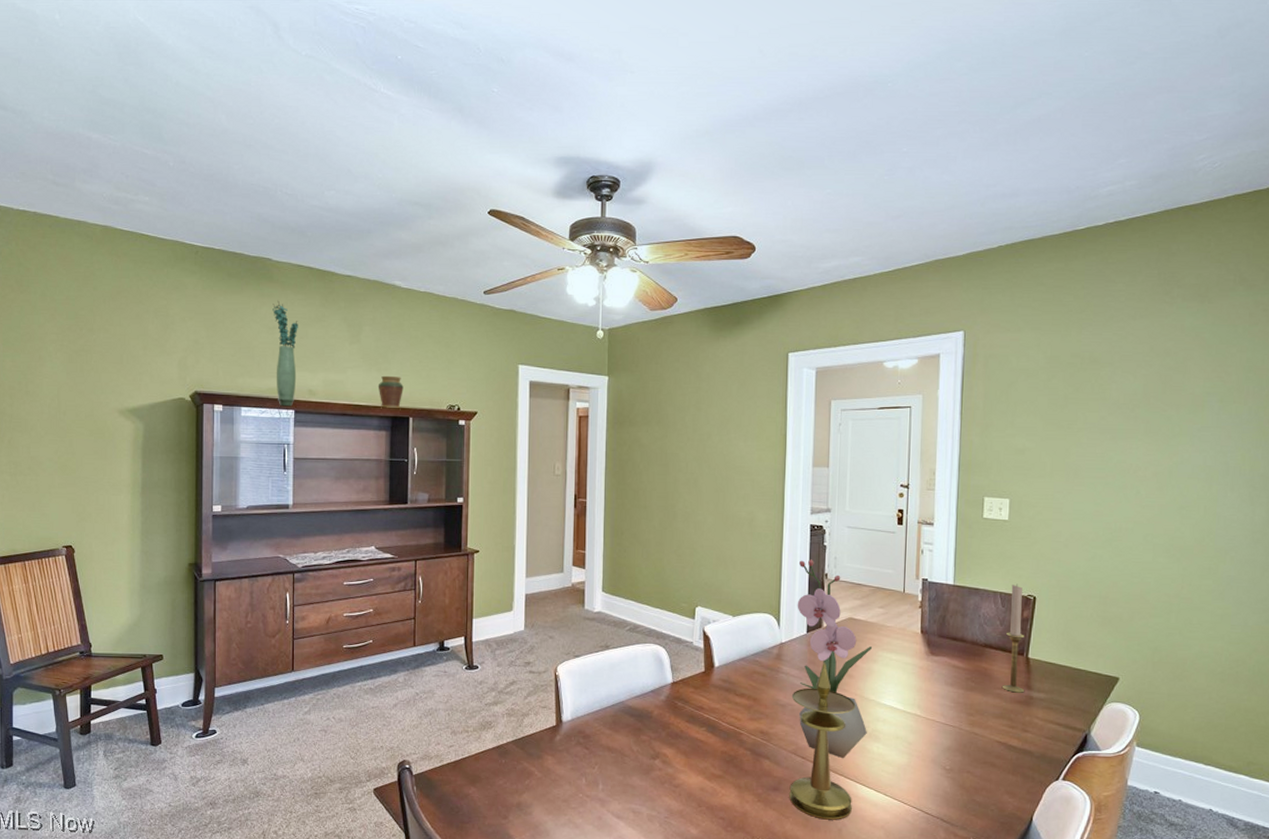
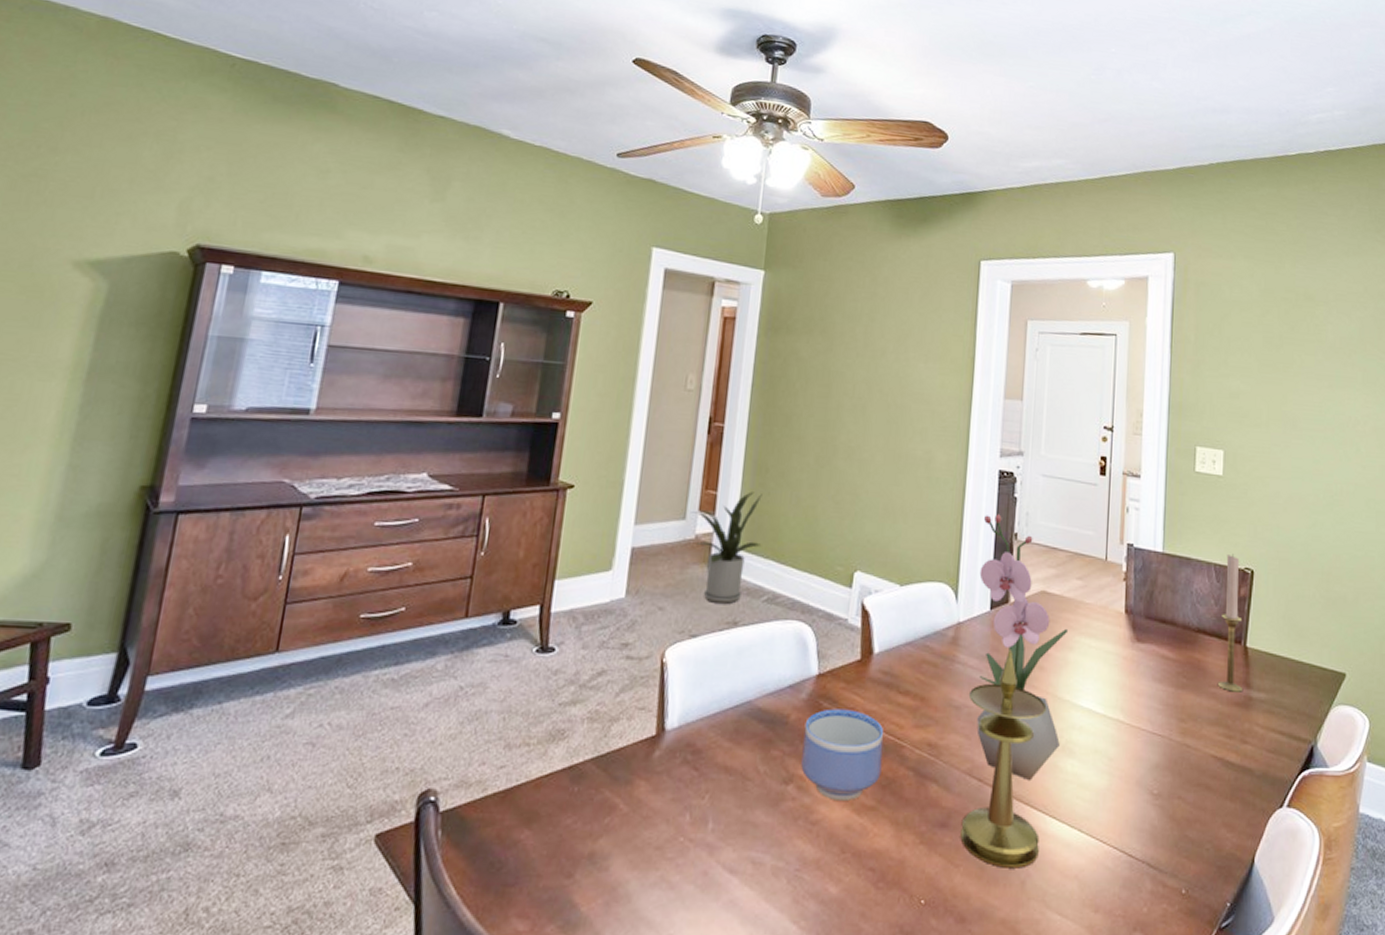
vase: present [272,300,298,407] -> none [317,137,363,276]
decorative vase: present [378,375,404,410] -> none [461,245,497,292]
house plant: none [567,550,621,633] -> present [691,492,762,604]
bowl: none [664,707,726,771] -> present [801,708,884,801]

